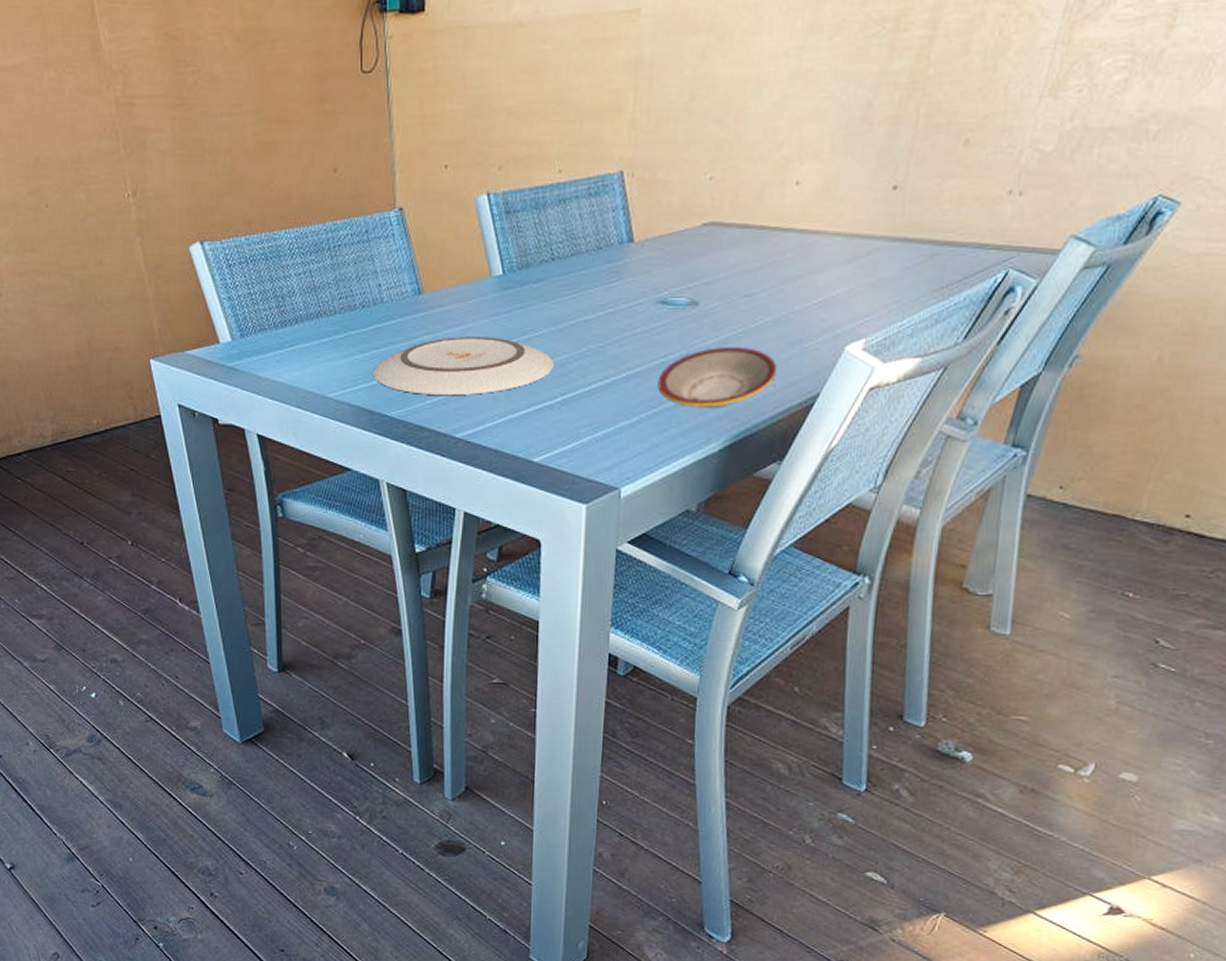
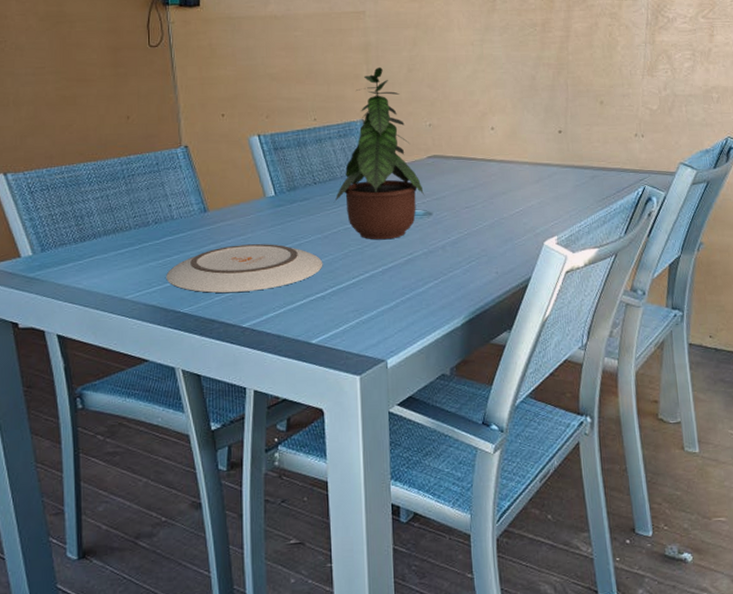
potted plant: none [575,93,693,337] -> present [334,66,425,240]
plate: present [657,347,777,408] -> none [407,245,498,292]

